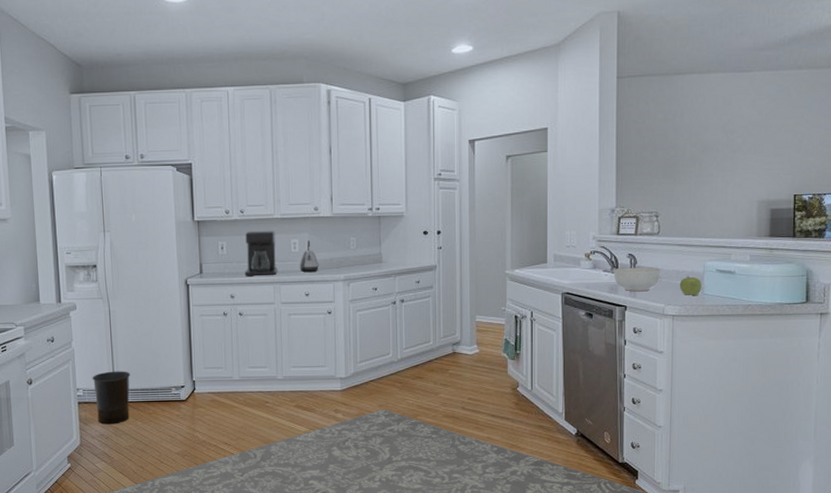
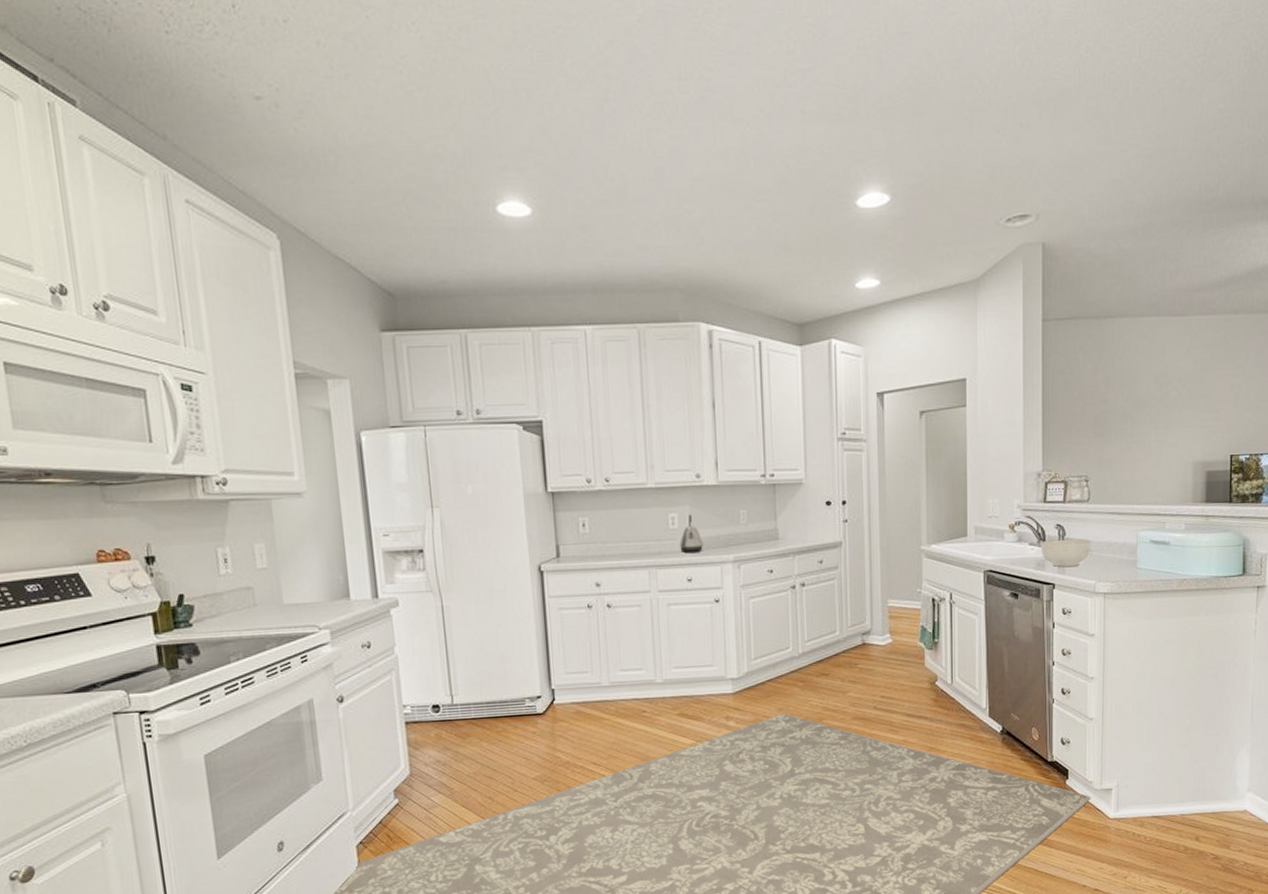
waste bin: present [92,371,131,425] -> none [422,680,473,748]
coffee maker: present [244,230,277,277] -> none [612,502,653,560]
fruit: present [679,276,702,295] -> none [1111,548,1135,570]

